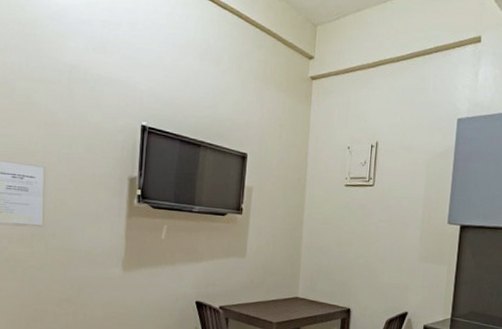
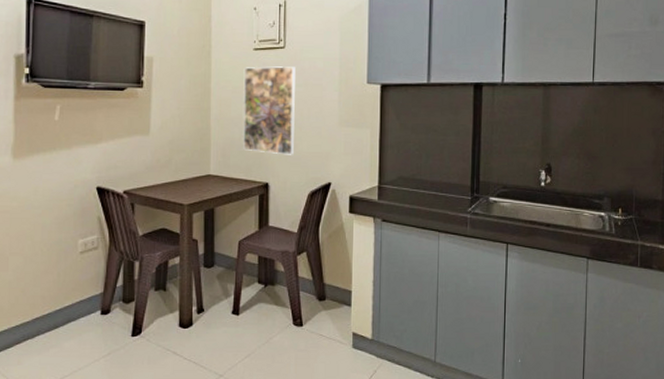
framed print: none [329,201,382,285] -> present [242,66,295,155]

